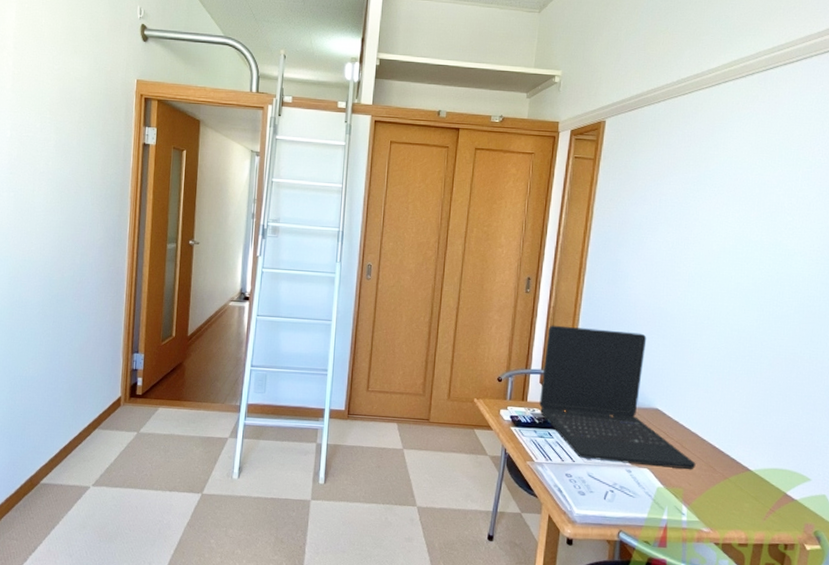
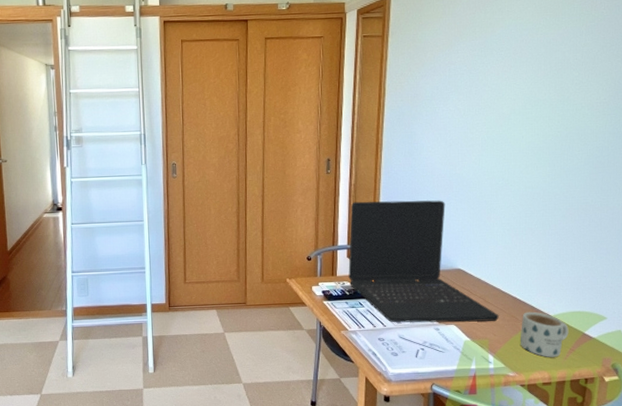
mug: none [717,463,770,517] -> present [521,311,569,358]

